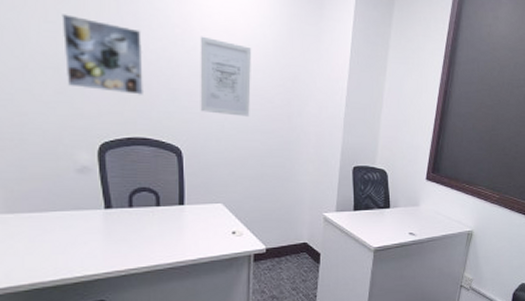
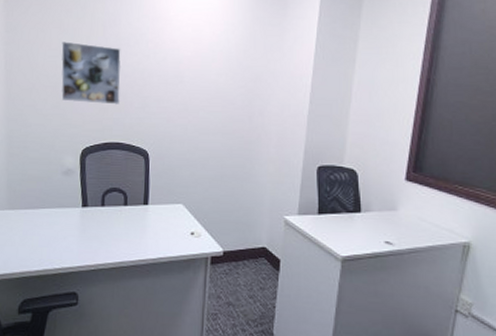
wall art: present [200,36,251,117] -> none [167,47,215,119]

